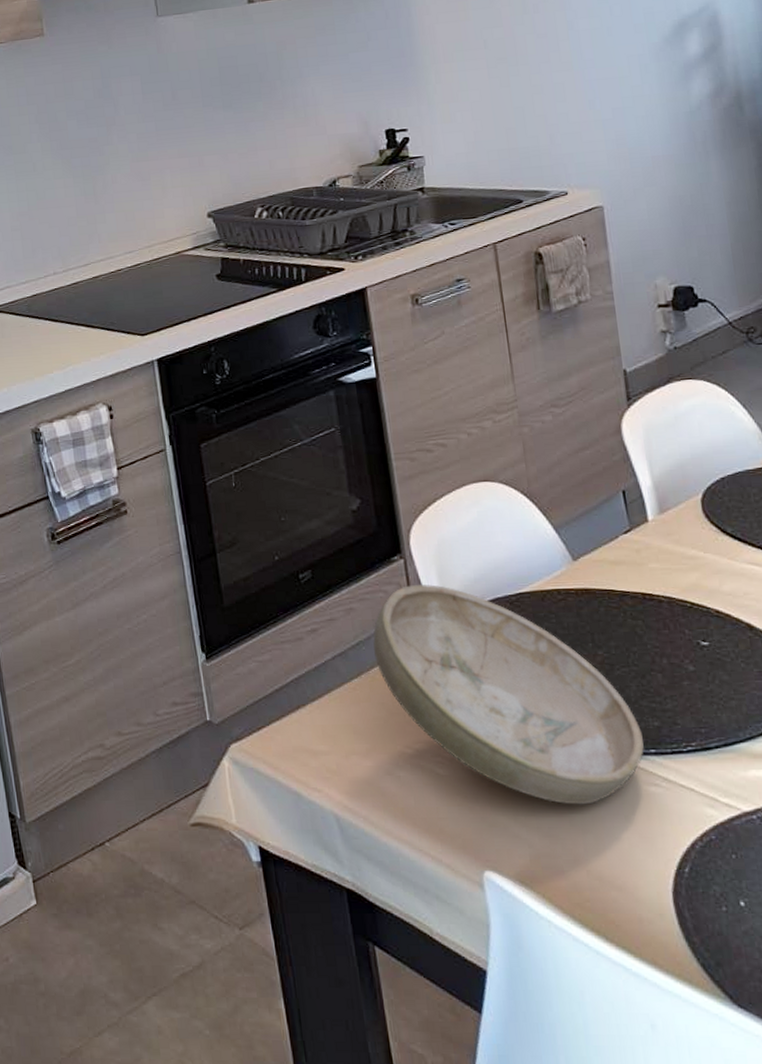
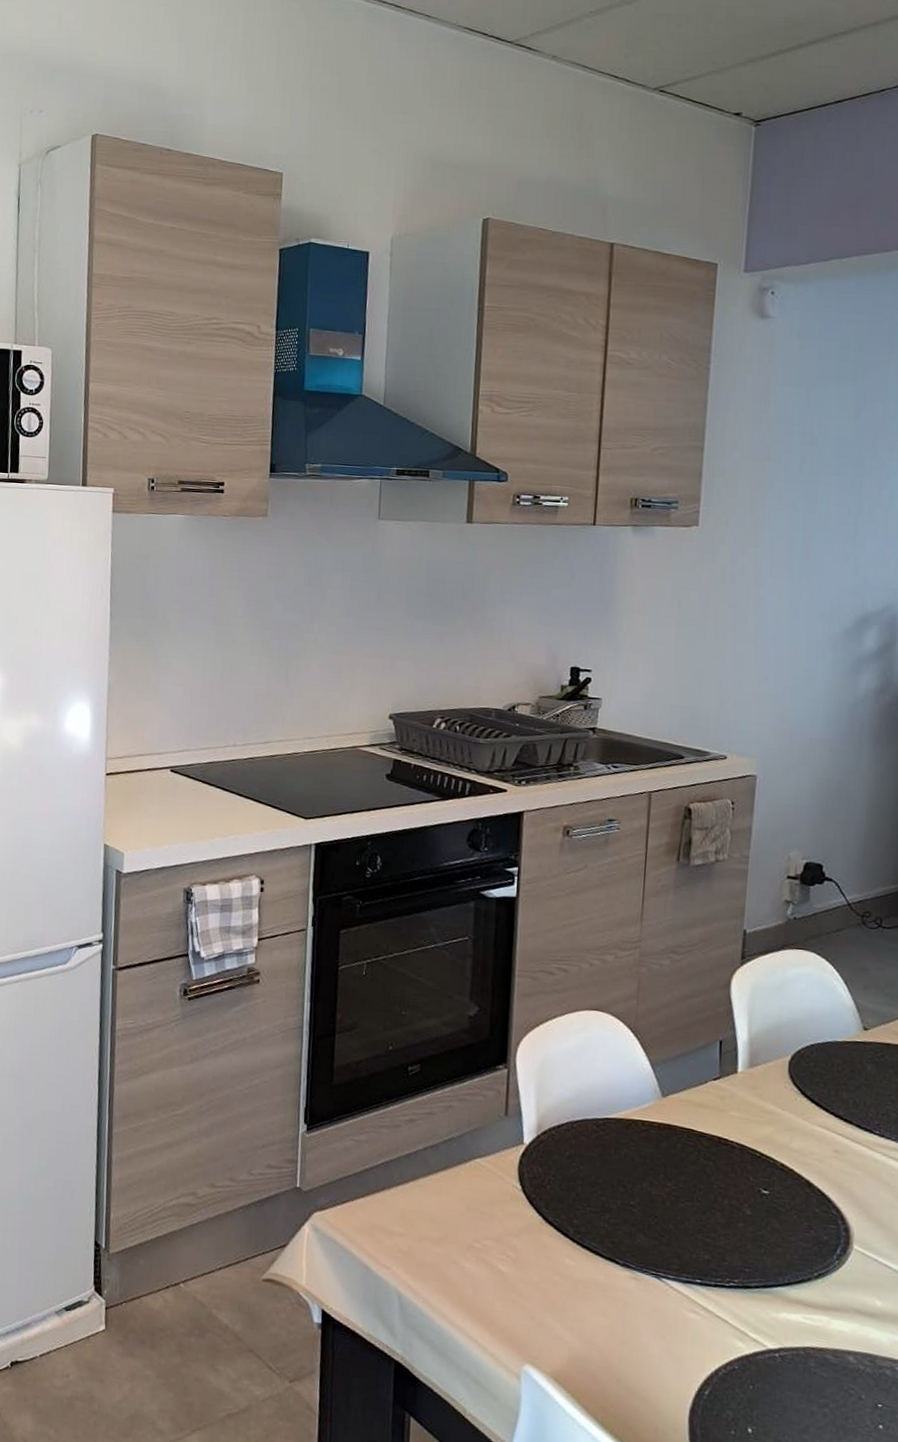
bowl: present [373,584,644,805] -> none [463,1094,692,1320]

